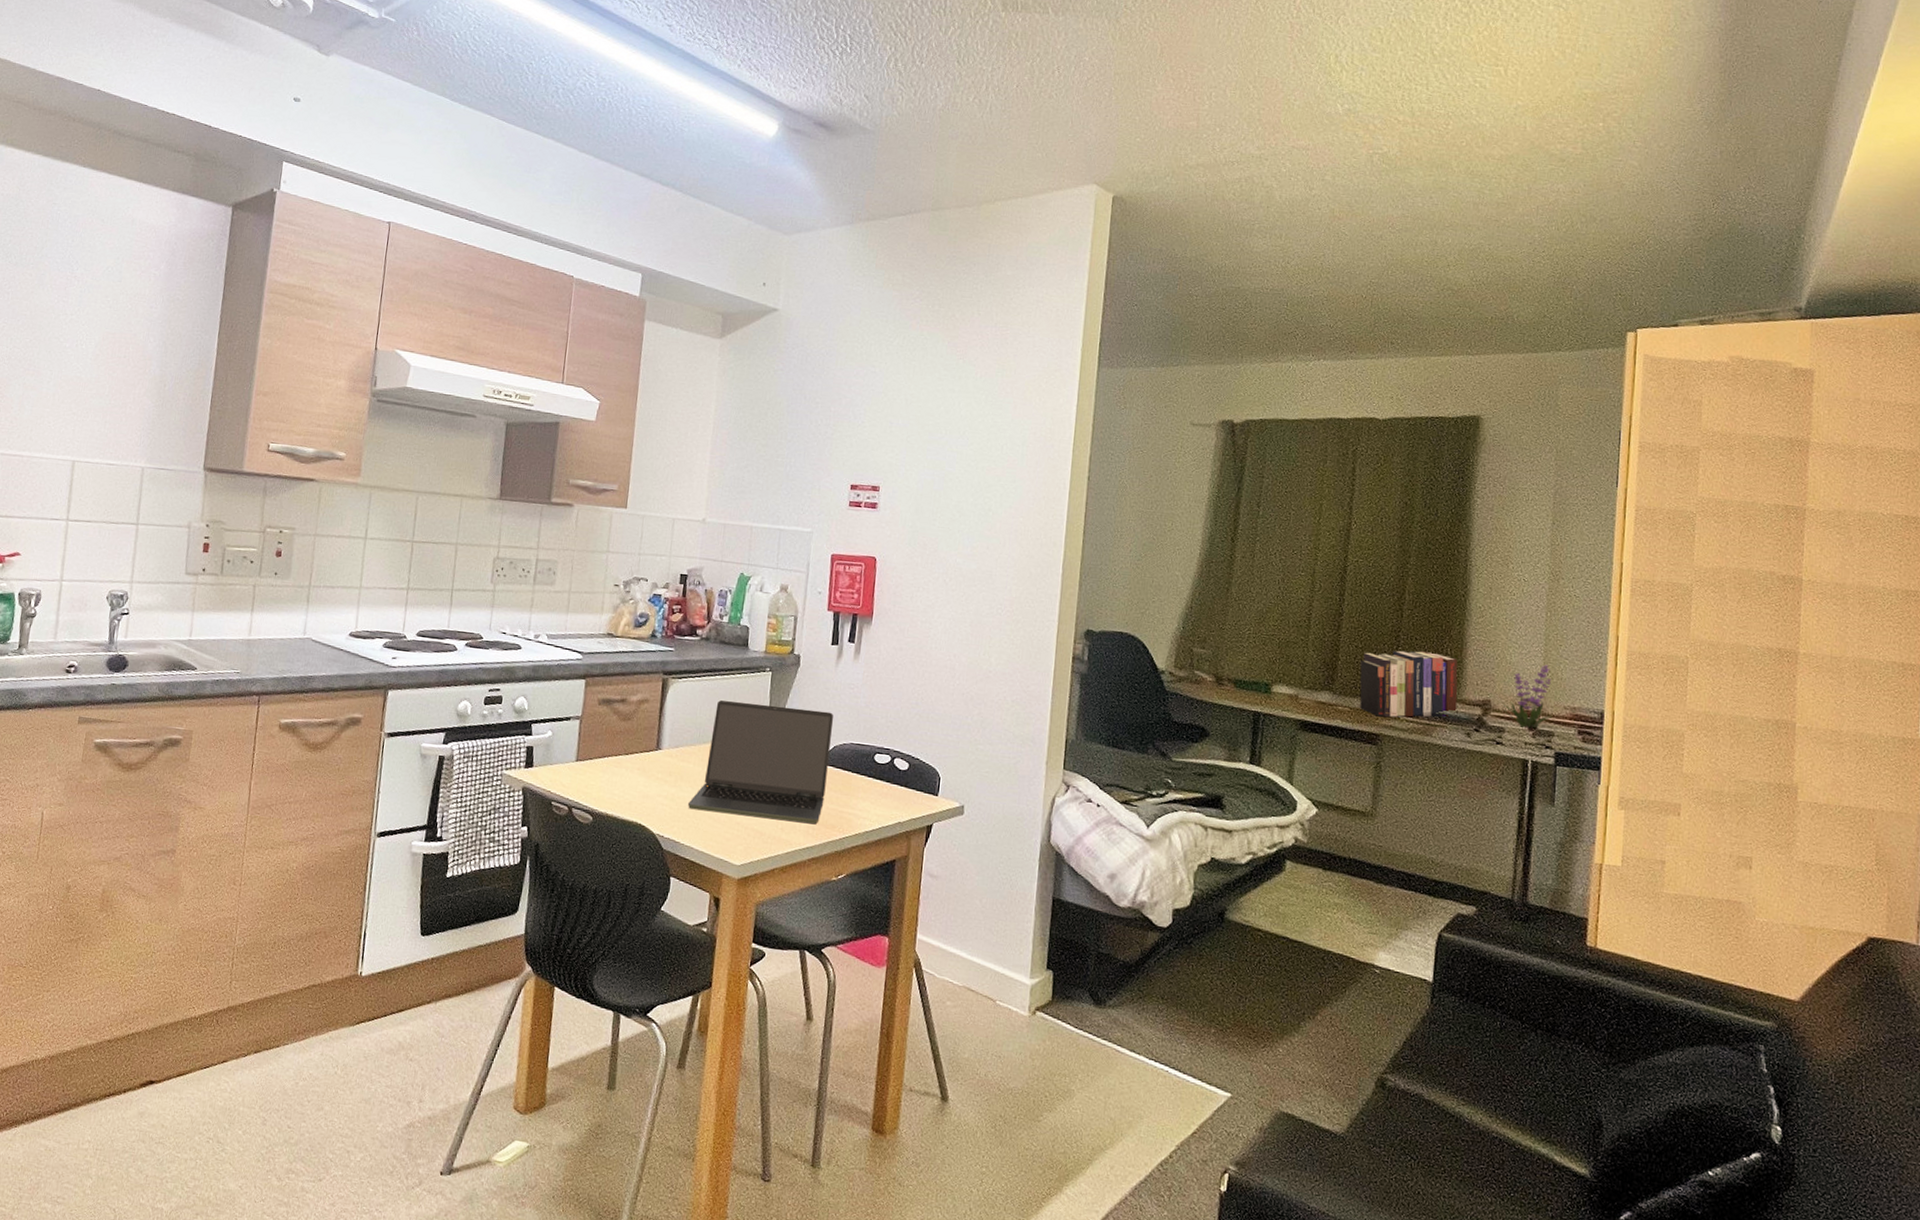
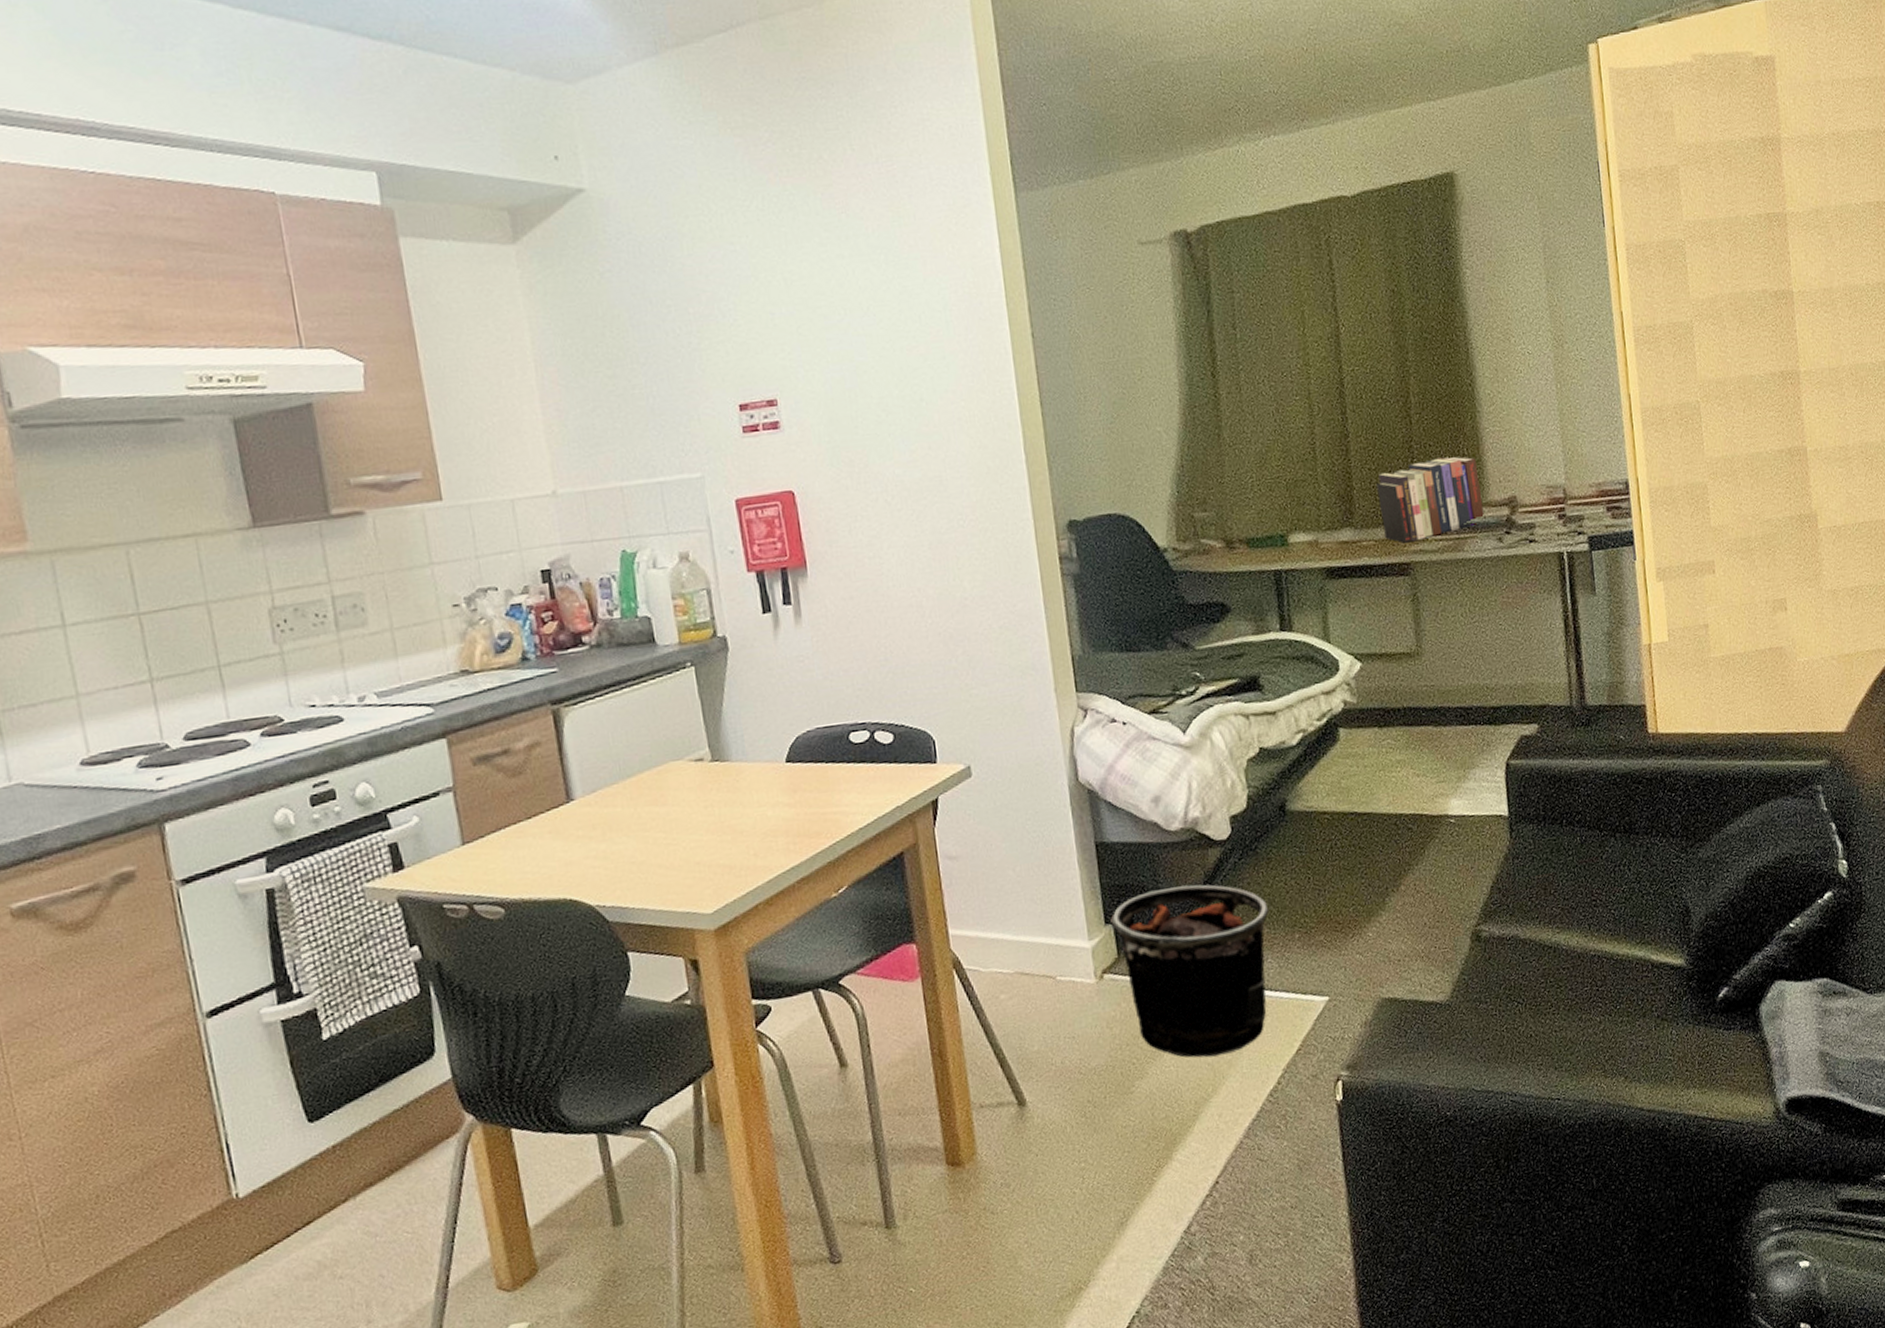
laptop: present [688,700,833,824] -> none [627,697,800,863]
trash bin: none [1052,952,1192,1115] -> present [1110,884,1269,1057]
plant: present [1502,664,1552,729] -> none [1529,442,1579,519]

